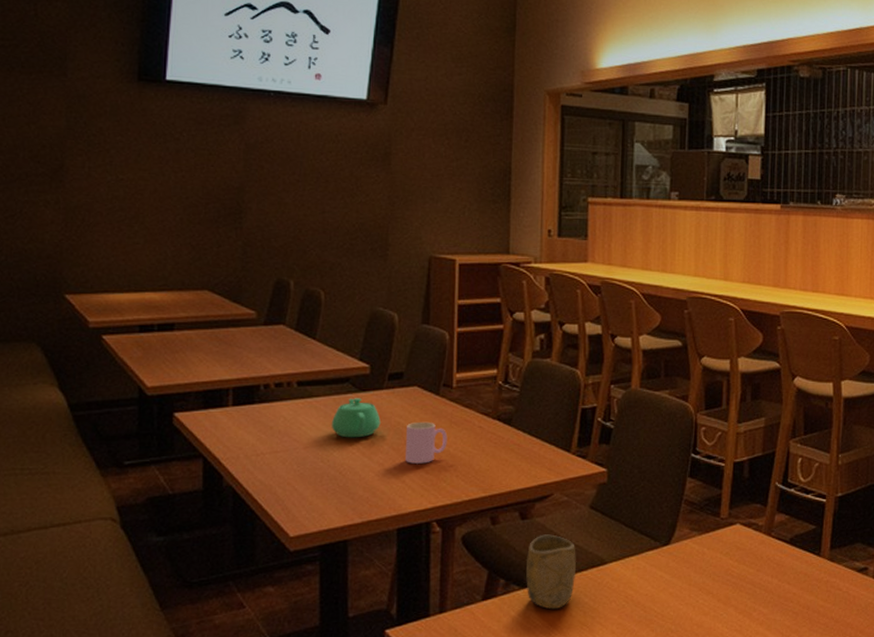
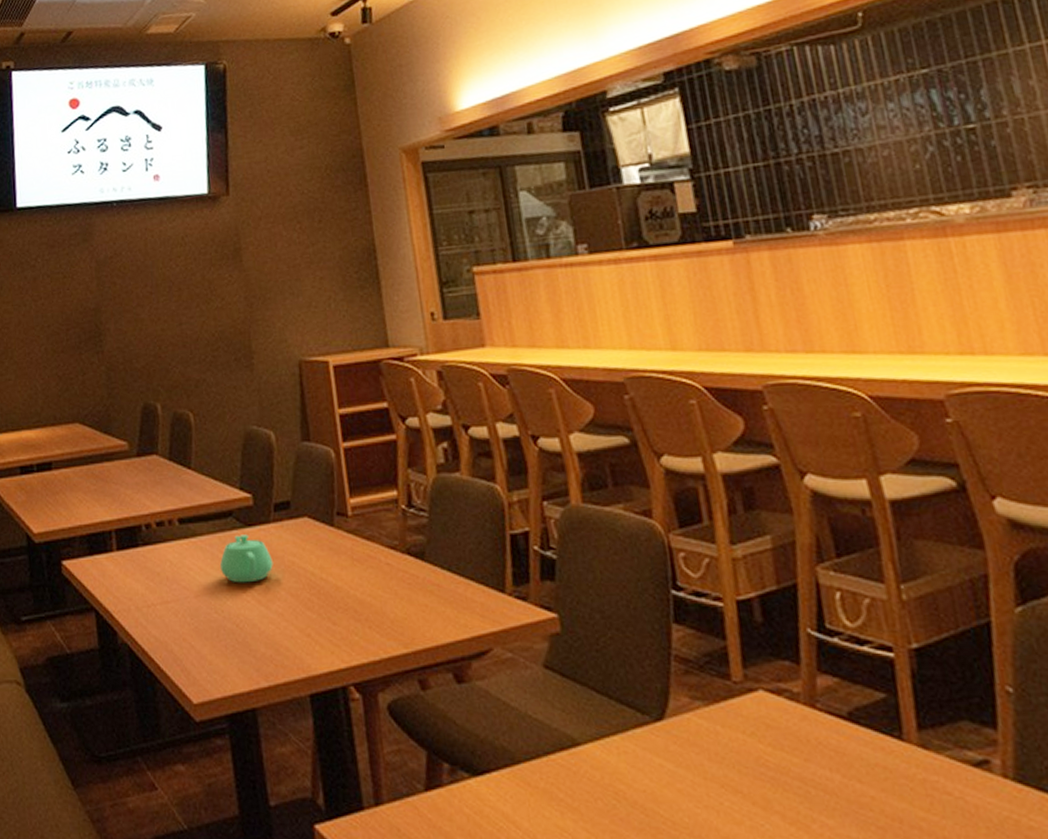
cup: present [405,421,448,464] -> none [303,560,353,613]
cup: present [525,534,576,610] -> none [471,703,542,807]

